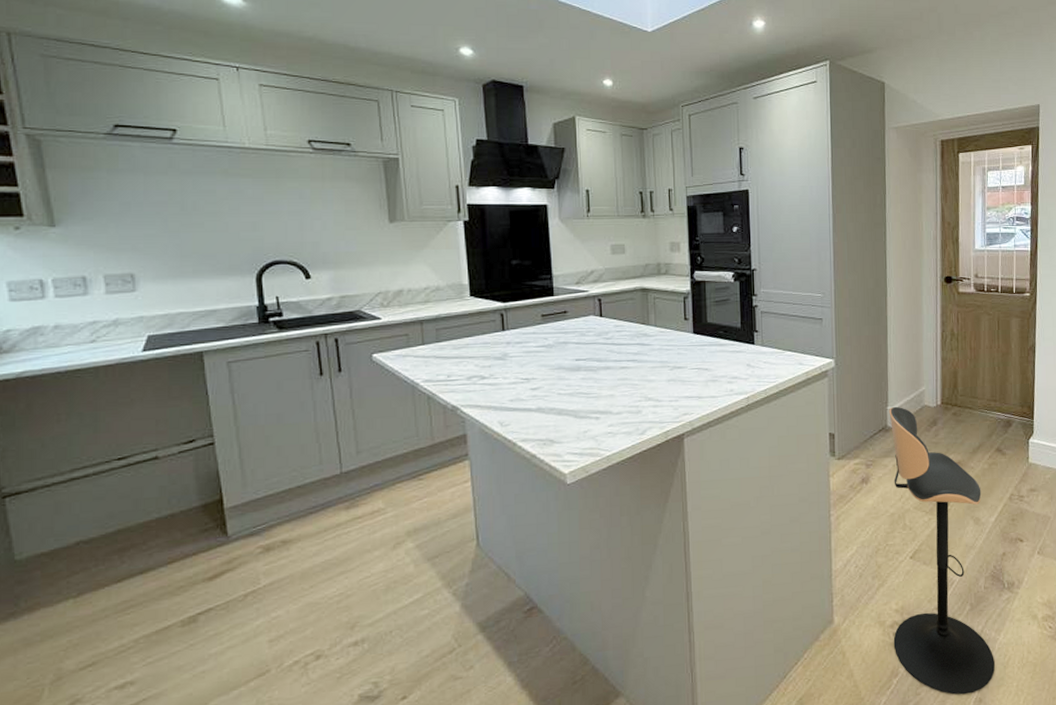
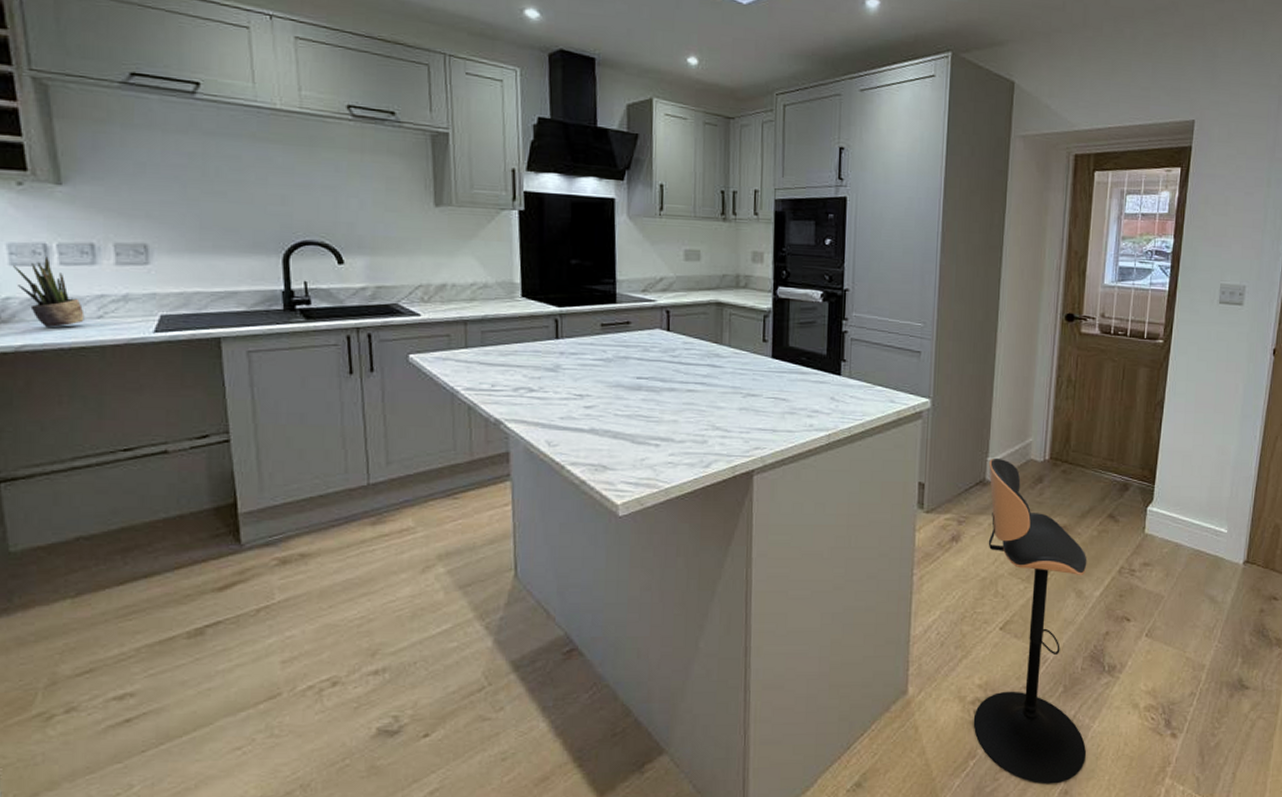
potted plant: none [13,291,79,355] -> present [13,256,85,328]

